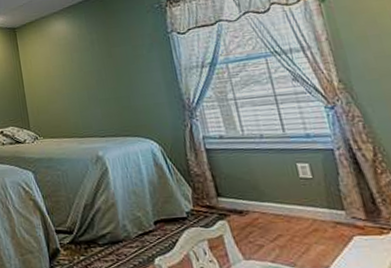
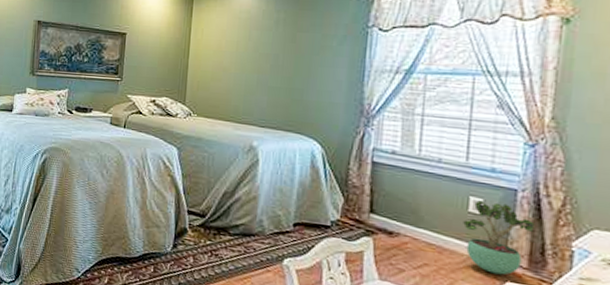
potted plant: none [299,163,360,231] -> present [463,200,535,275]

